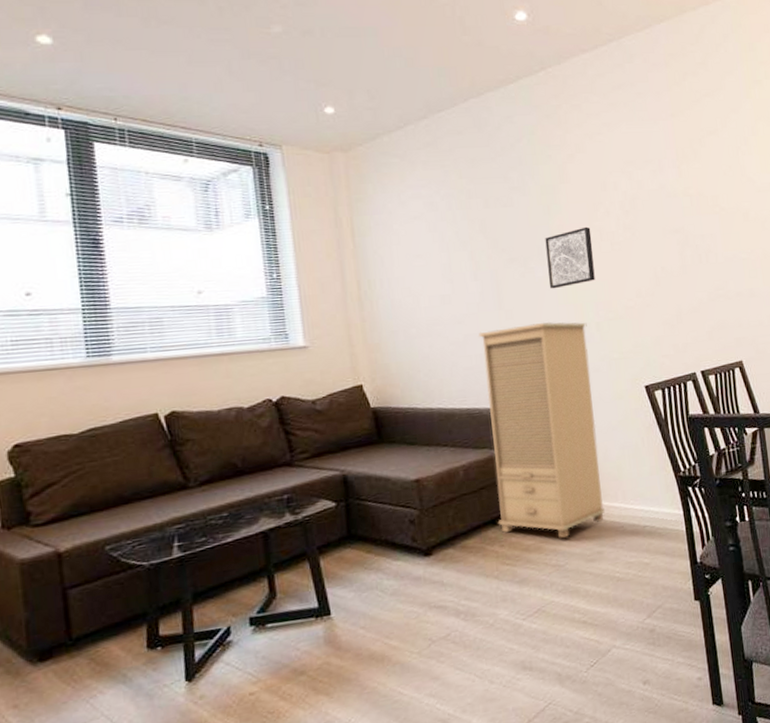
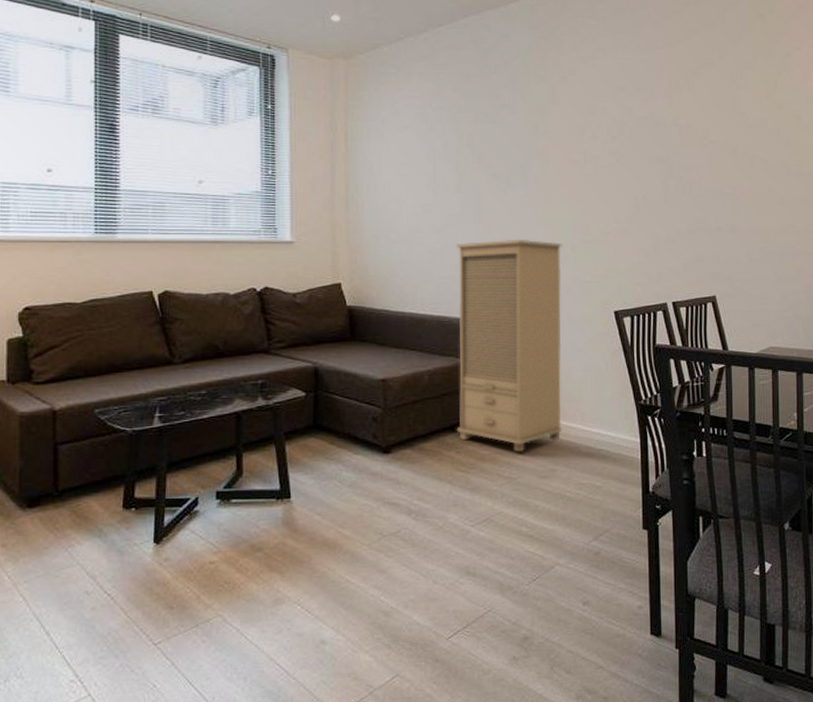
wall art: present [545,226,595,289] -> none [529,148,576,208]

